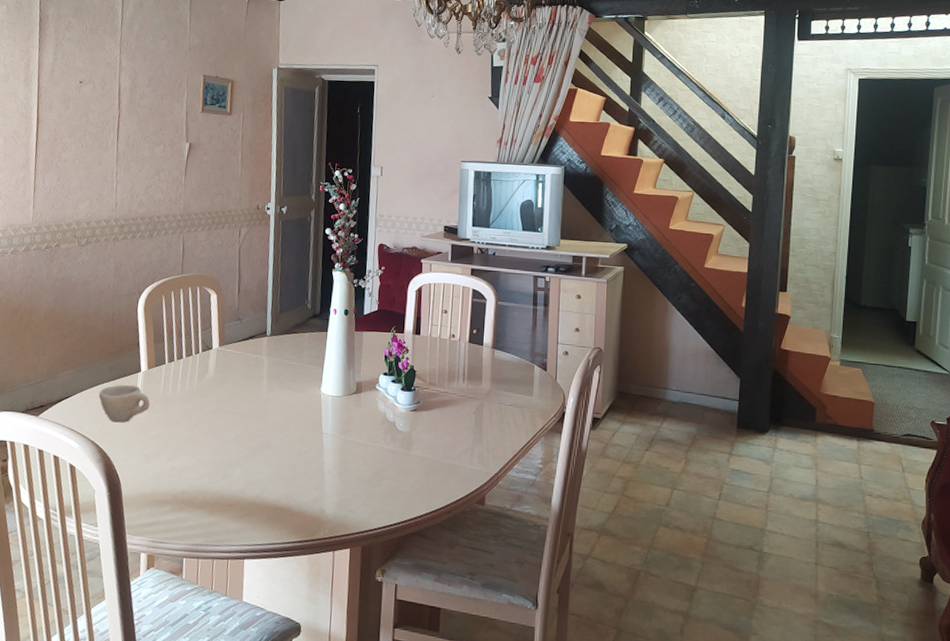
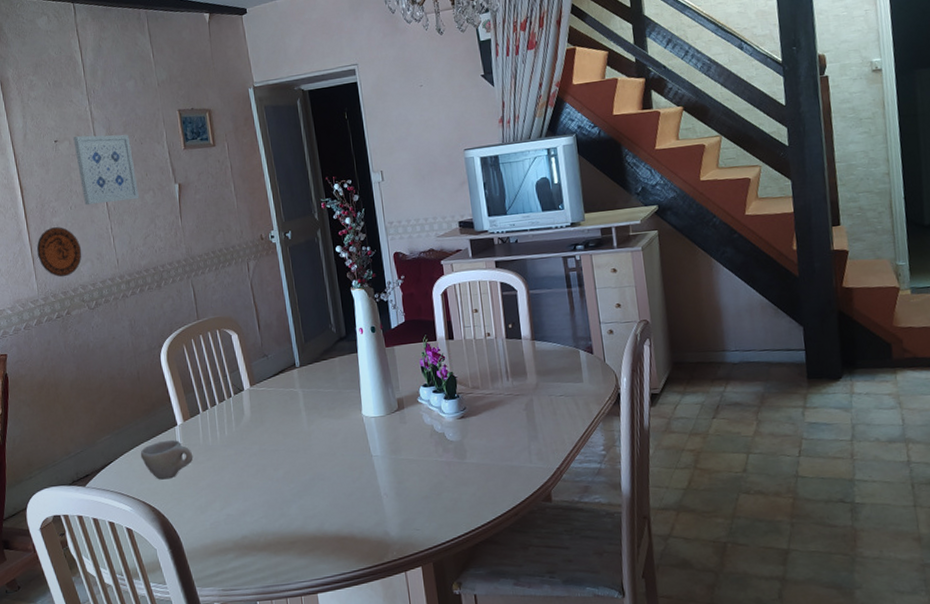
decorative plate: none [40,162,84,211] -> present [36,227,82,278]
wall art: none [96,81,152,150] -> present [73,134,139,205]

